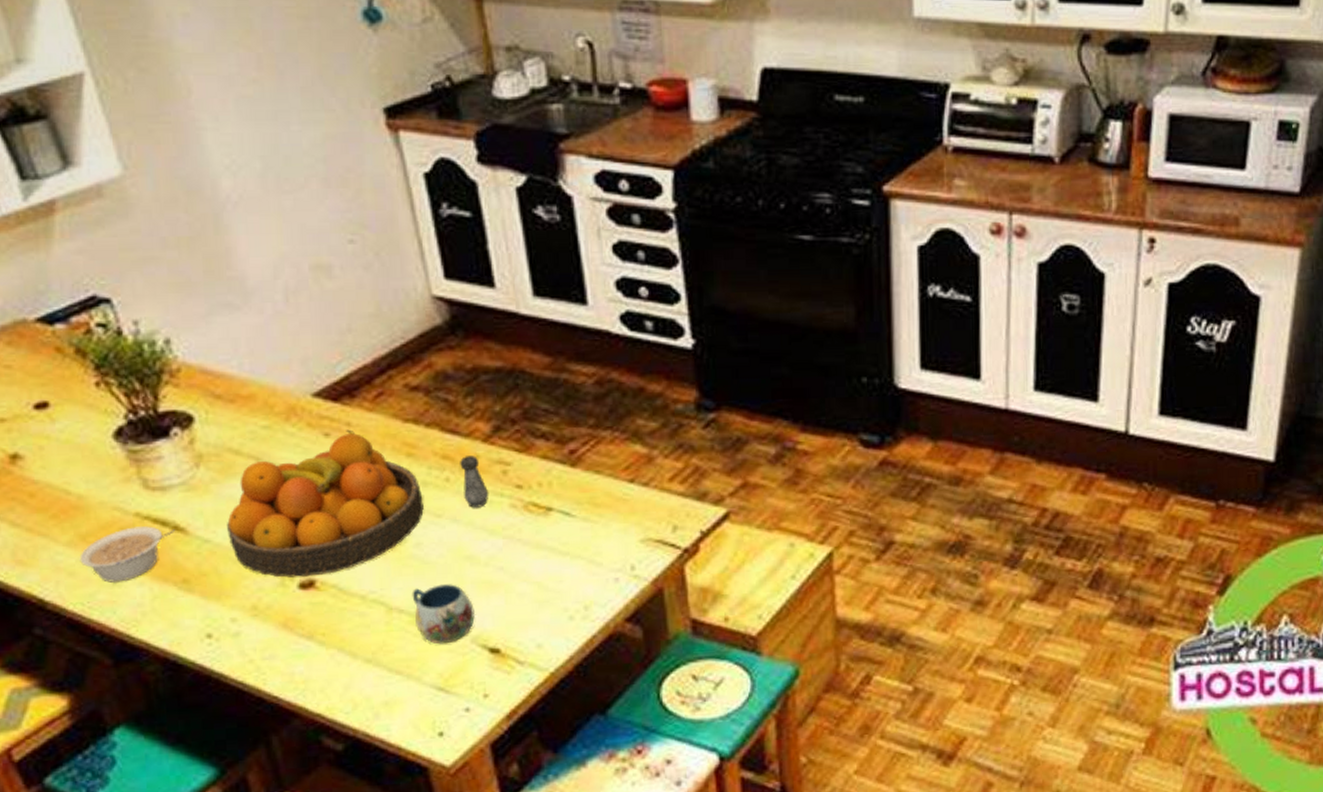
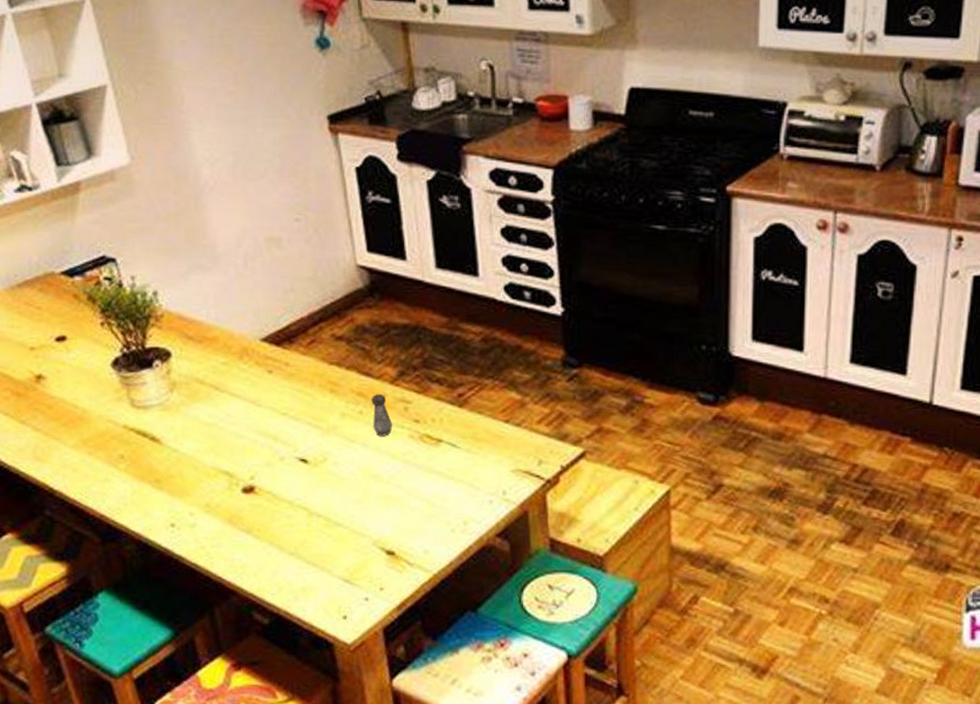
legume: present [79,526,176,584] -> none [81,436,153,479]
fruit bowl: present [227,429,424,578] -> none [191,368,341,483]
mug: present [412,584,475,645] -> none [328,496,376,545]

